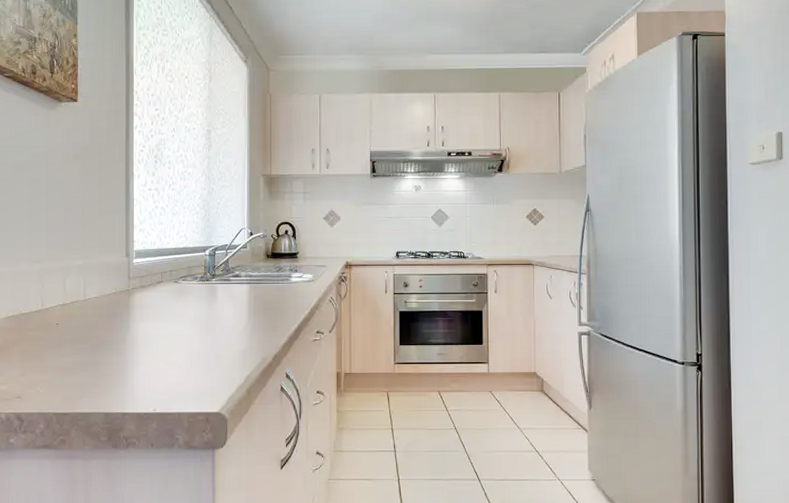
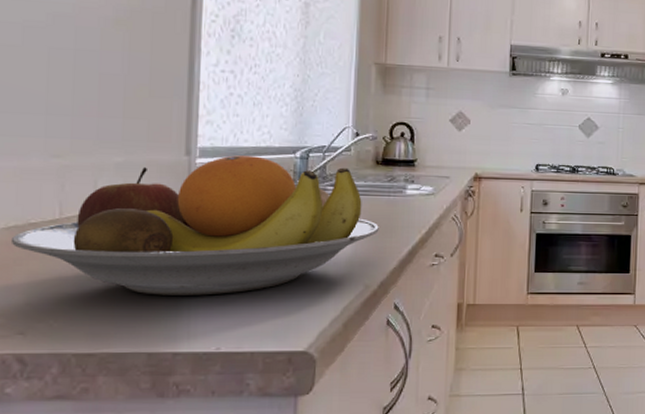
fruit bowl: none [10,255,271,368] -> present [10,155,379,296]

